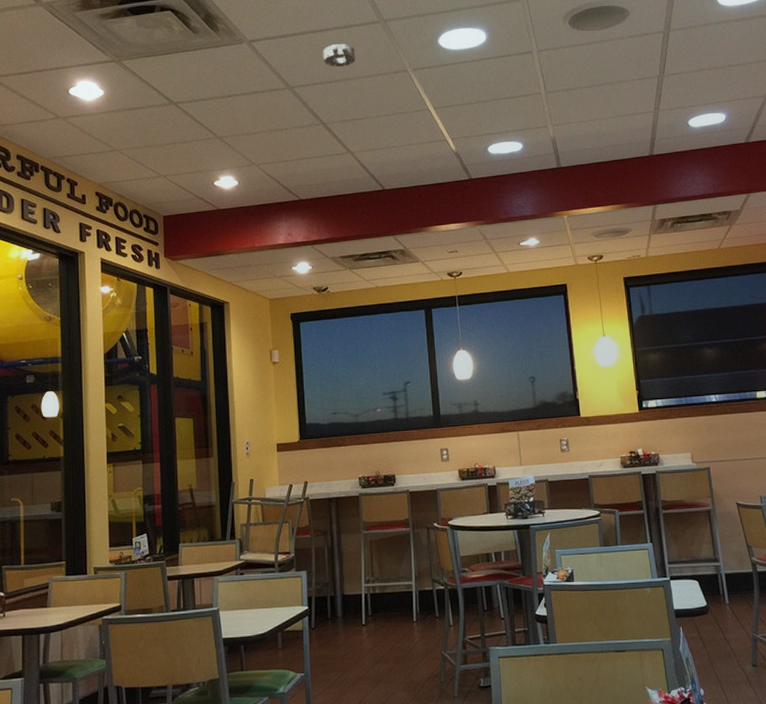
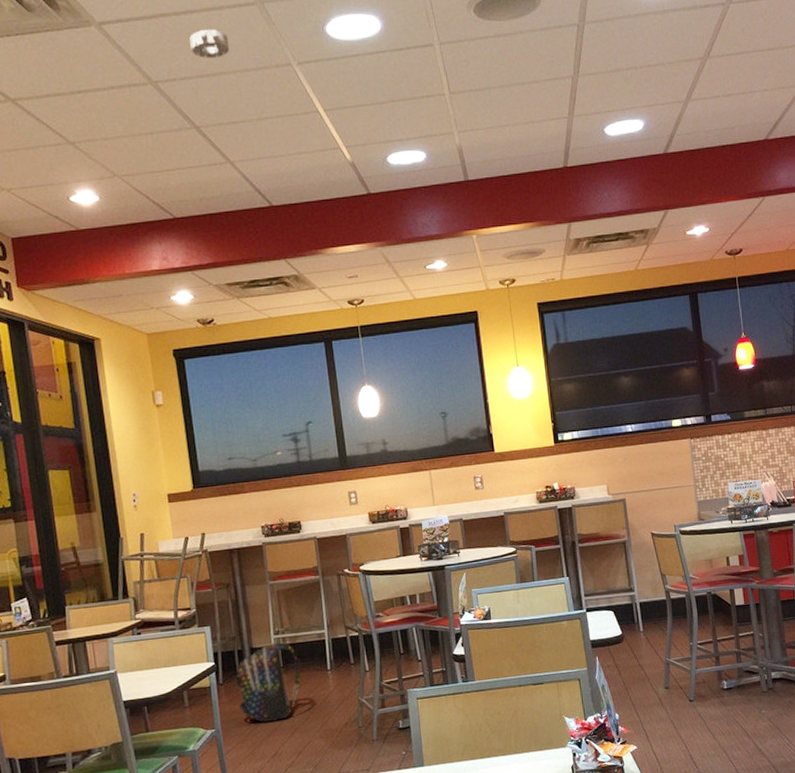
backpack: none [325,590,389,670] -> present [234,641,301,722]

